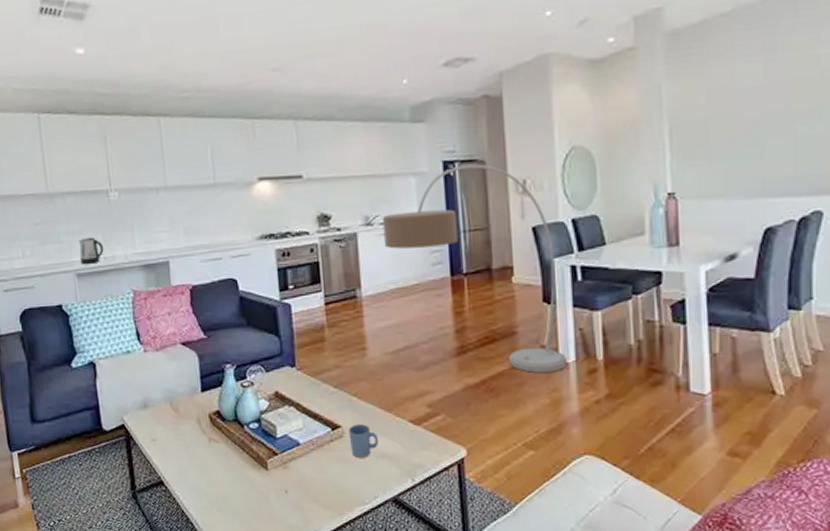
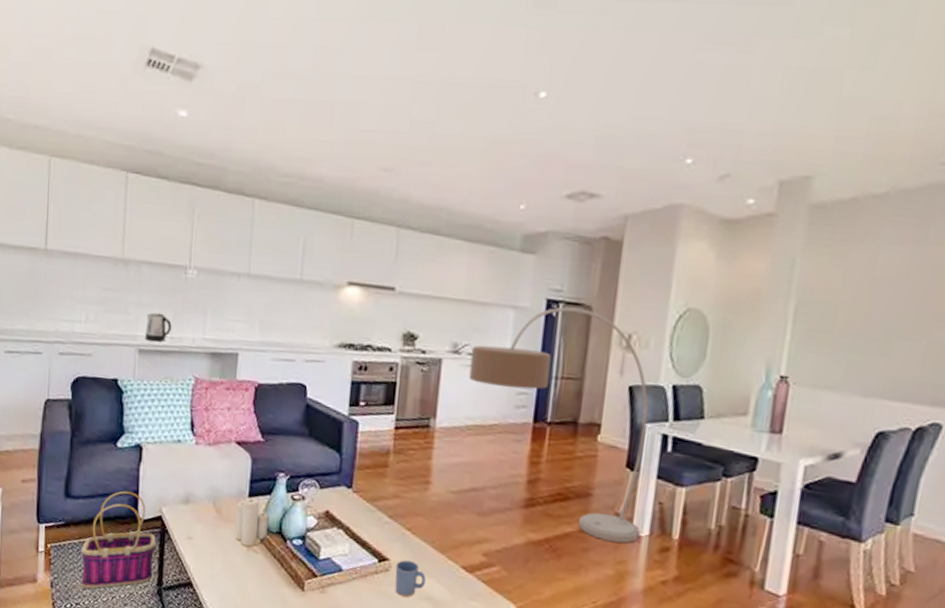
basket: none [55,406,126,504] -> present [81,490,156,589]
candle: none [192,390,226,438] -> present [235,496,269,547]

